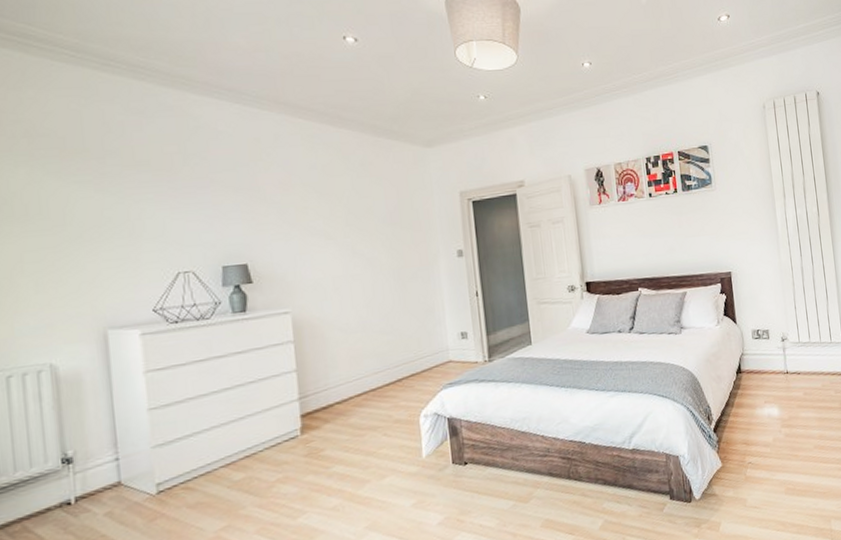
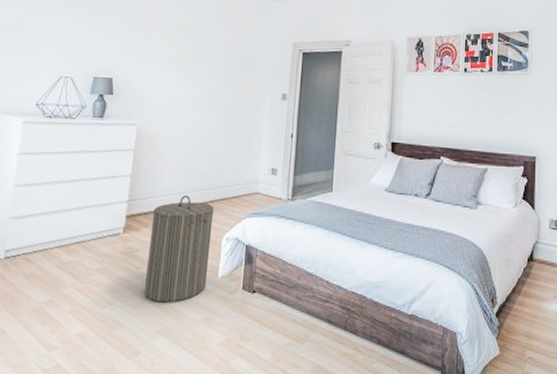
laundry hamper: none [332,378,411,499] -> present [144,195,214,303]

